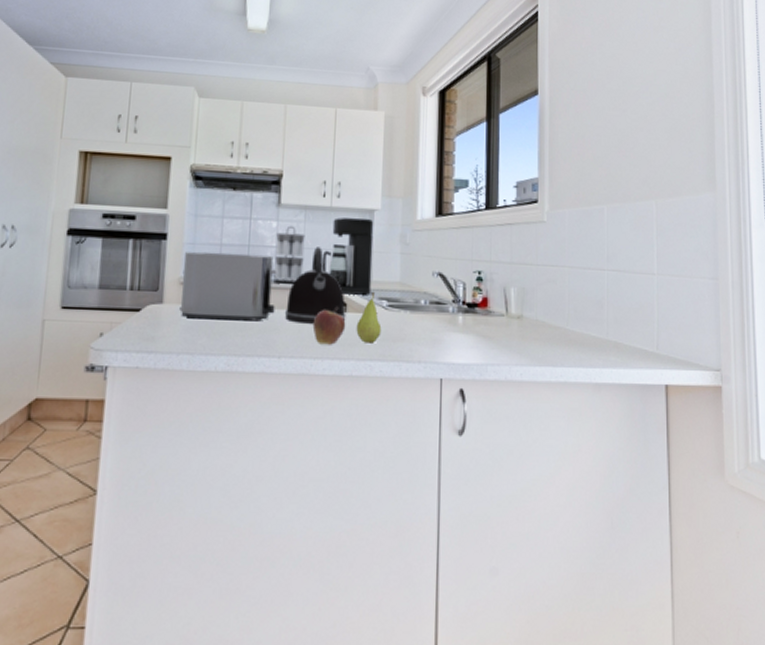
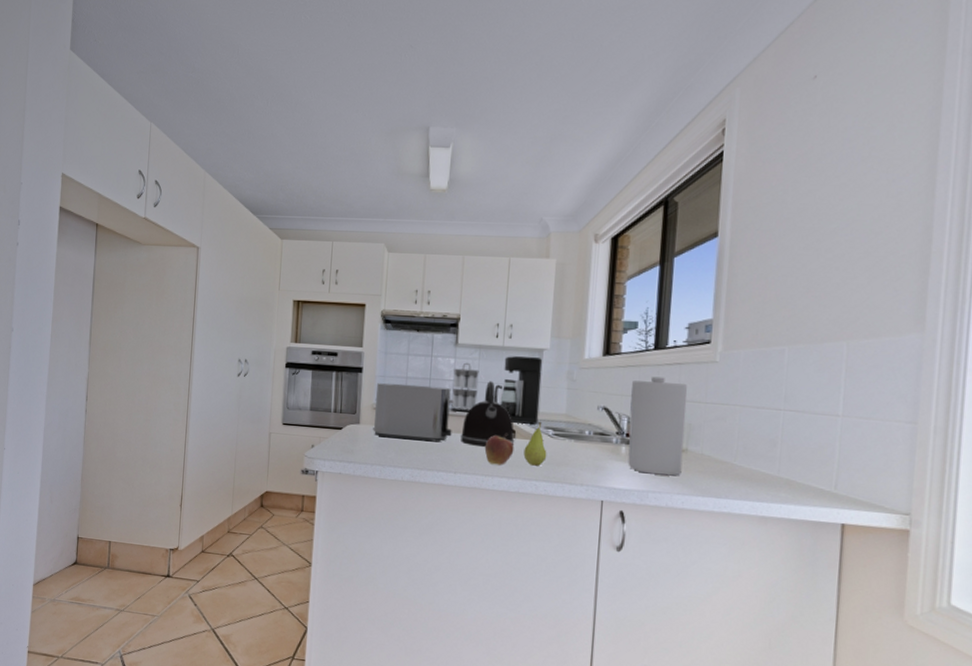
paper towel holder: none [465,238,520,346] -> present [628,376,688,476]

